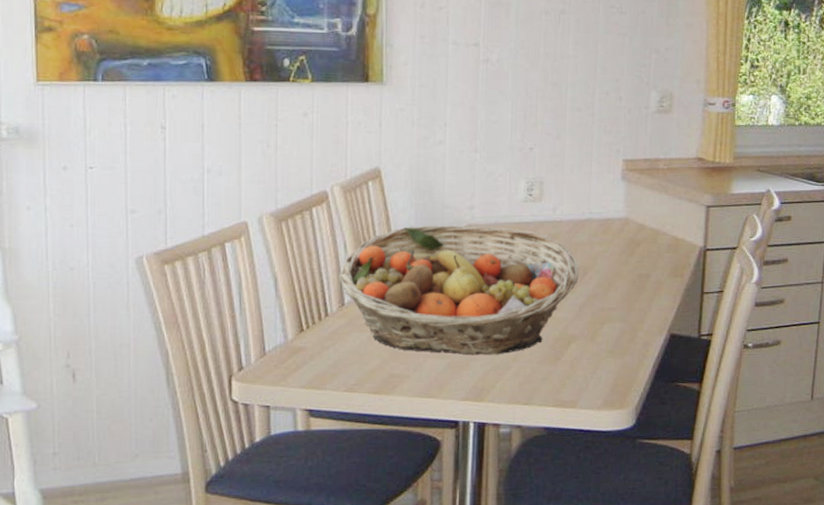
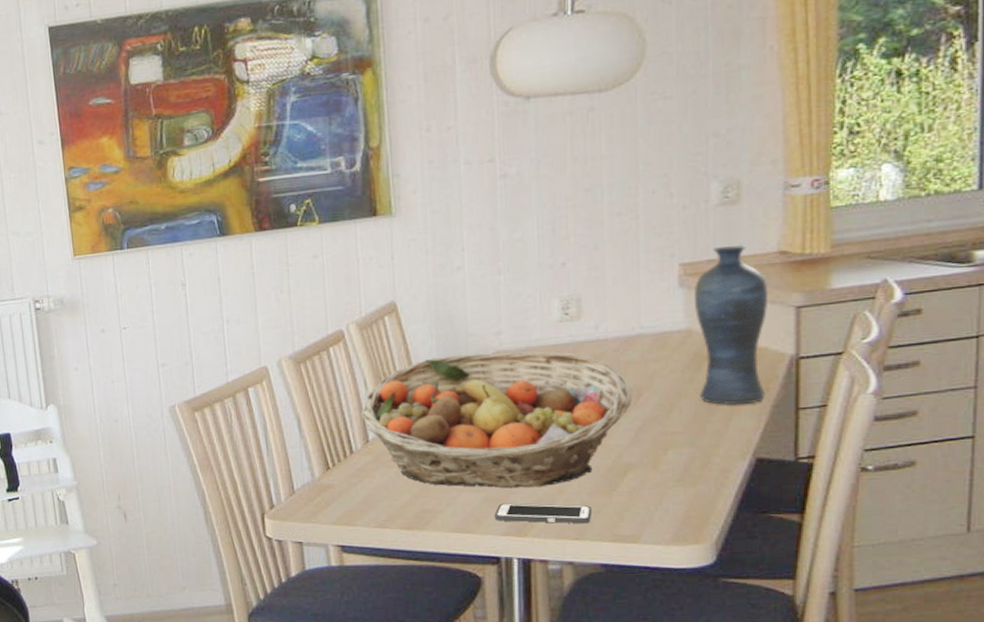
cell phone: none [456,369,540,390] -> present [494,503,593,524]
vase: none [632,148,688,287] -> present [693,244,769,405]

